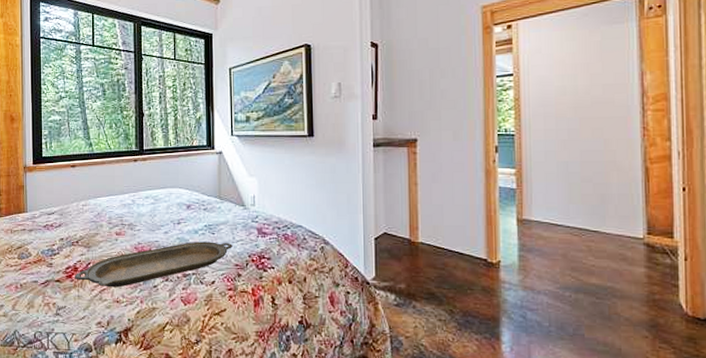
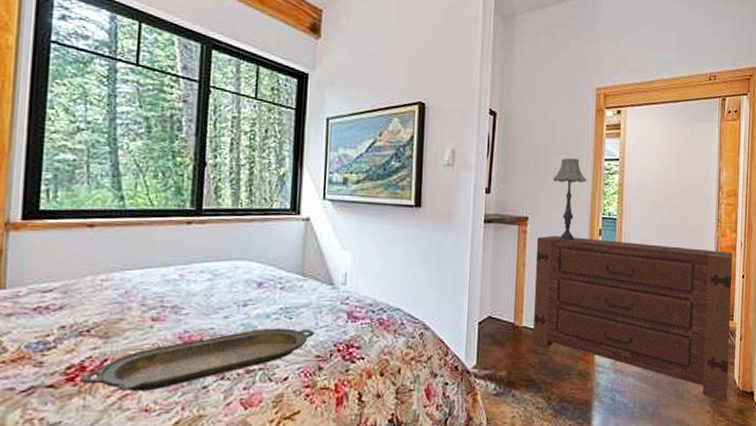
dresser: none [427,154,672,328] -> present [533,235,733,402]
table lamp: none [441,78,477,160] -> present [553,157,586,241]

